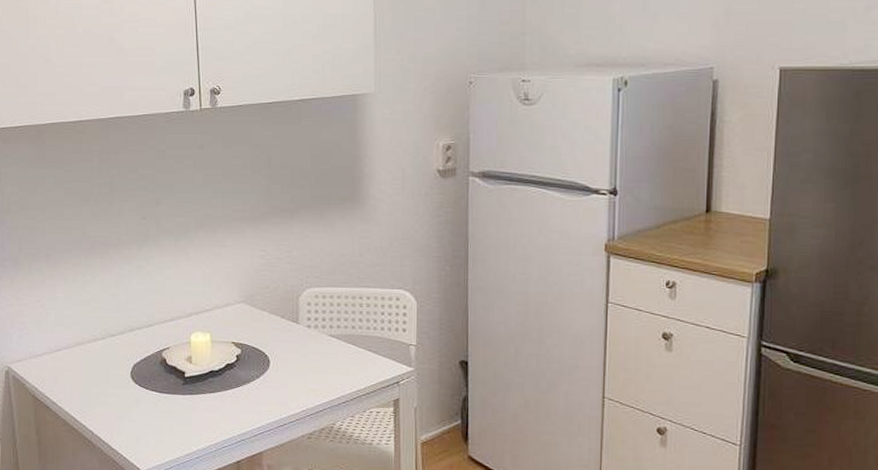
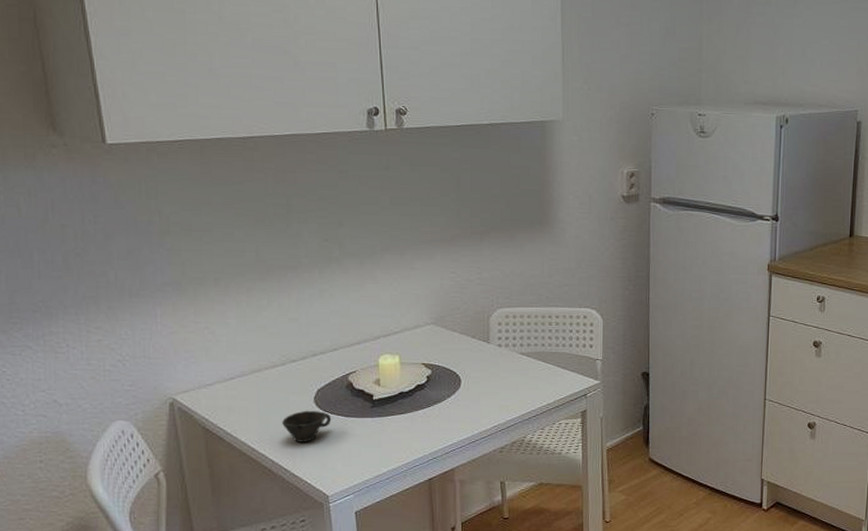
cup: none [100,384,146,416] -> present [281,410,332,442]

